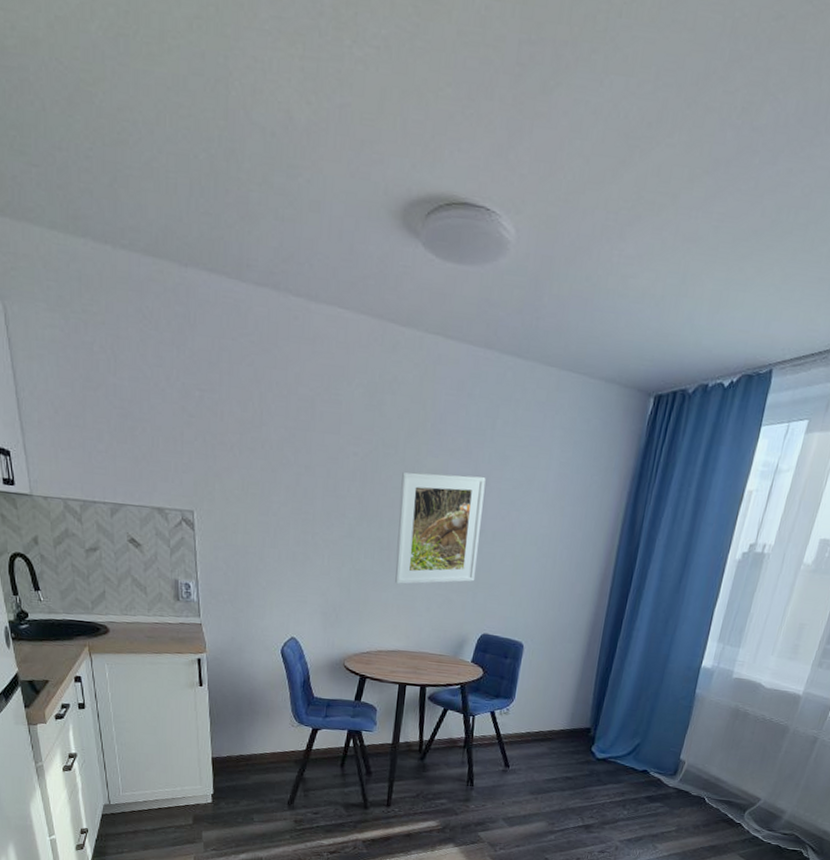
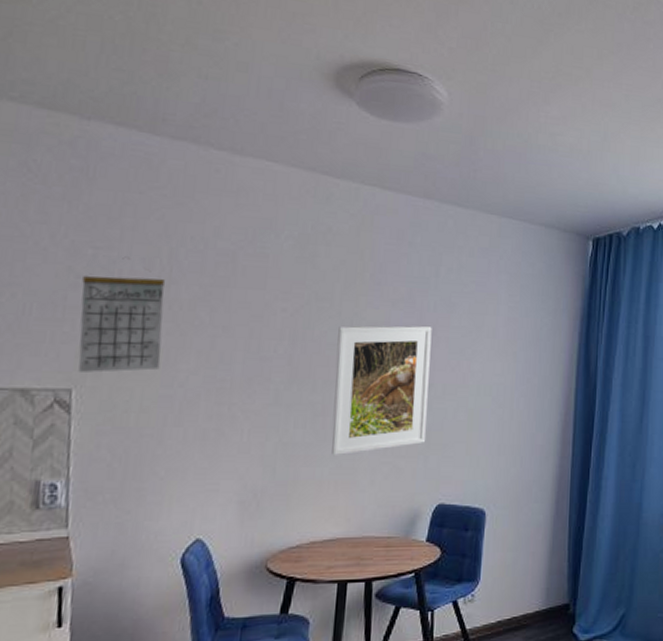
calendar: none [194,400,258,500] -> present [78,258,165,373]

